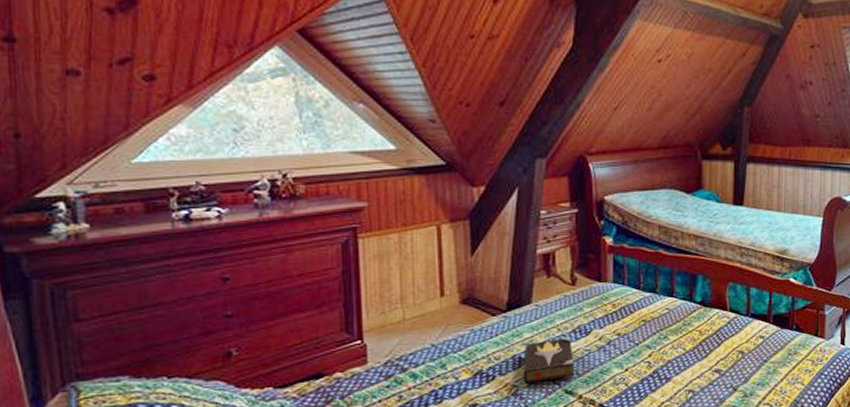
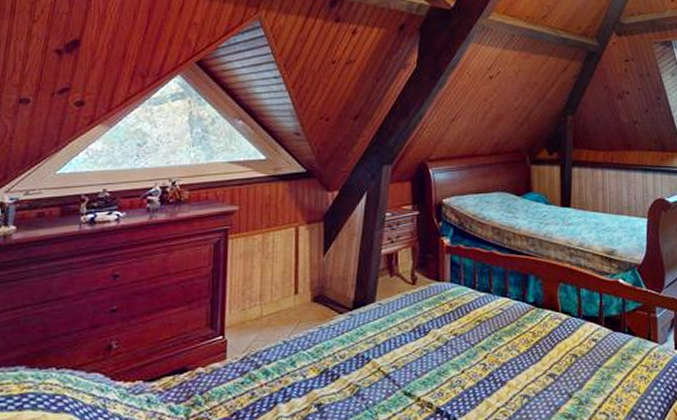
hardback book: present [523,337,575,384] -> none [365,336,414,384]

